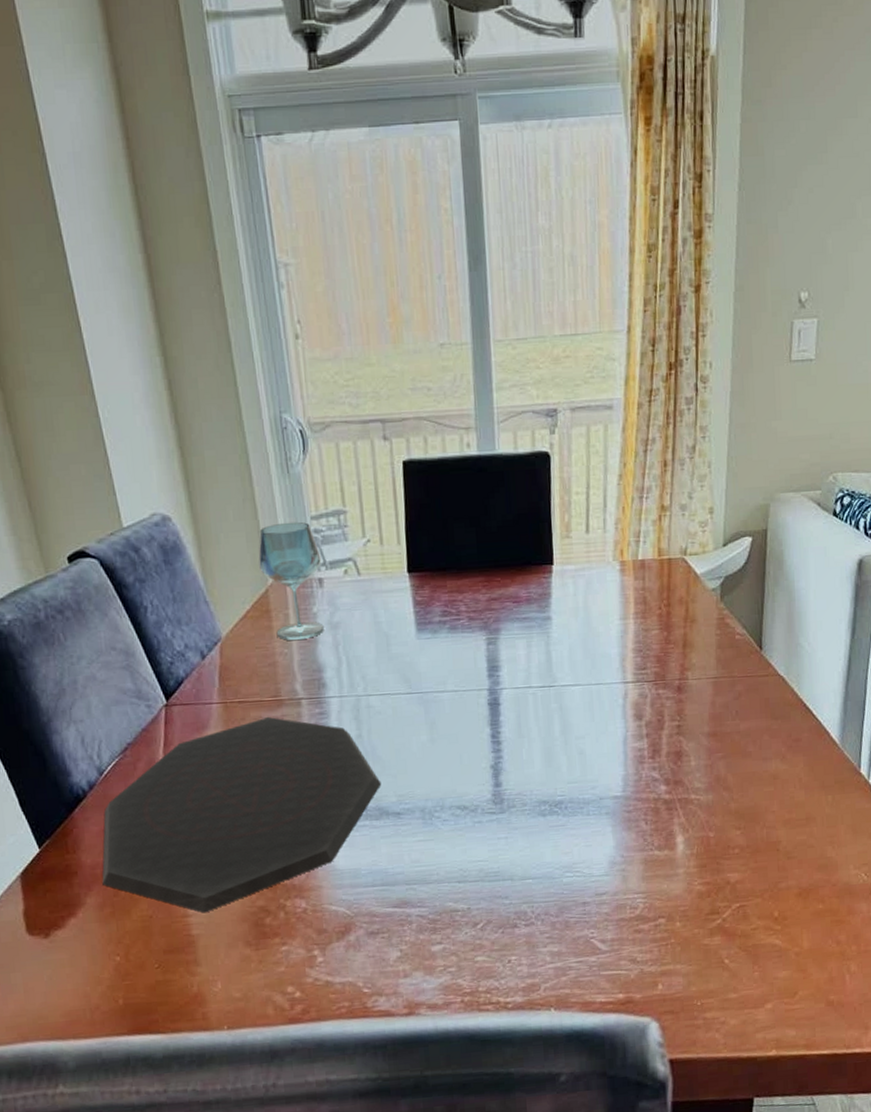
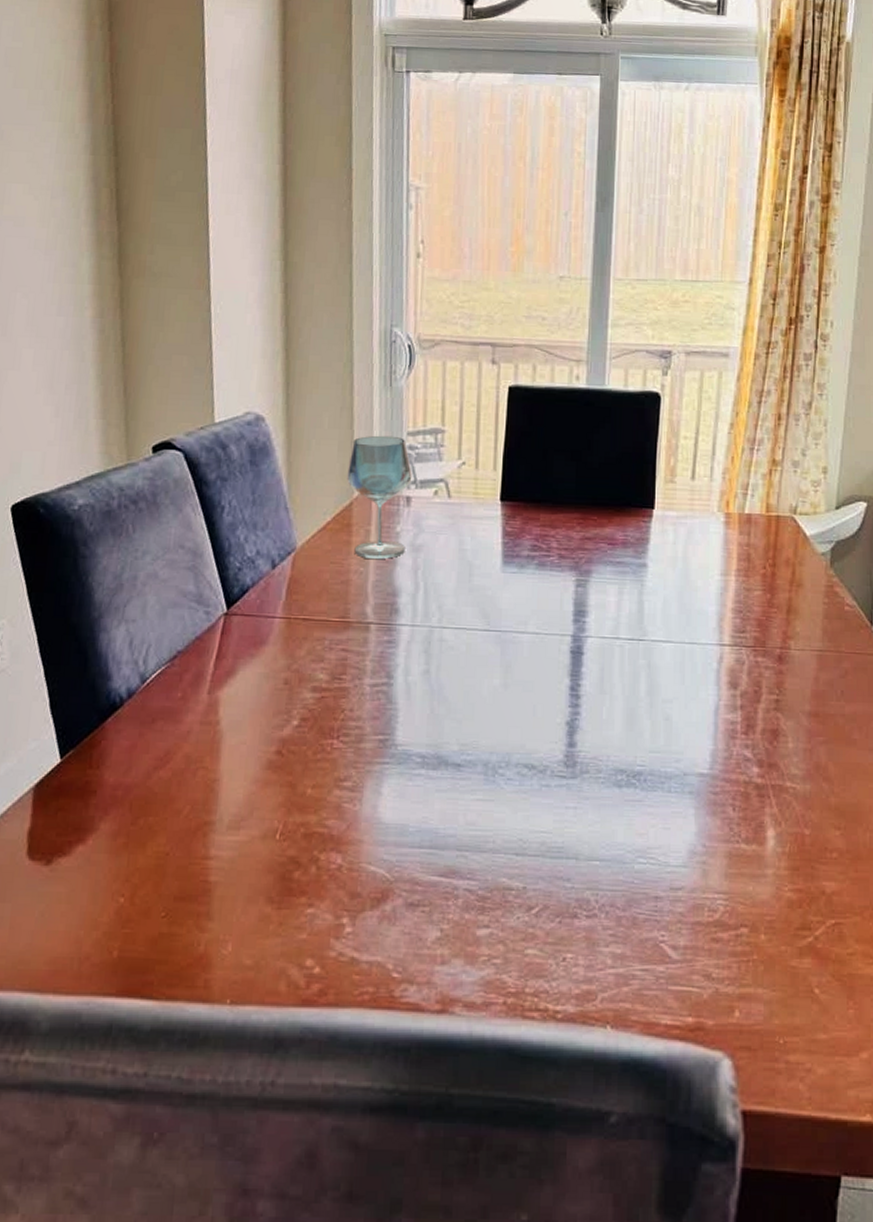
placemat: present [102,717,381,913] -> none [121,639,444,857]

